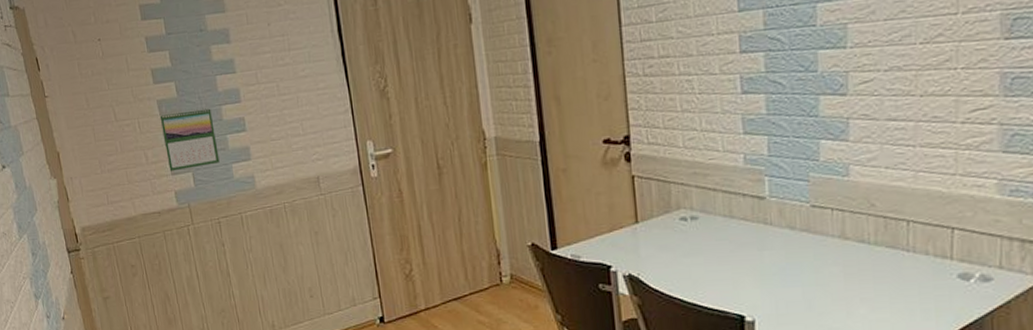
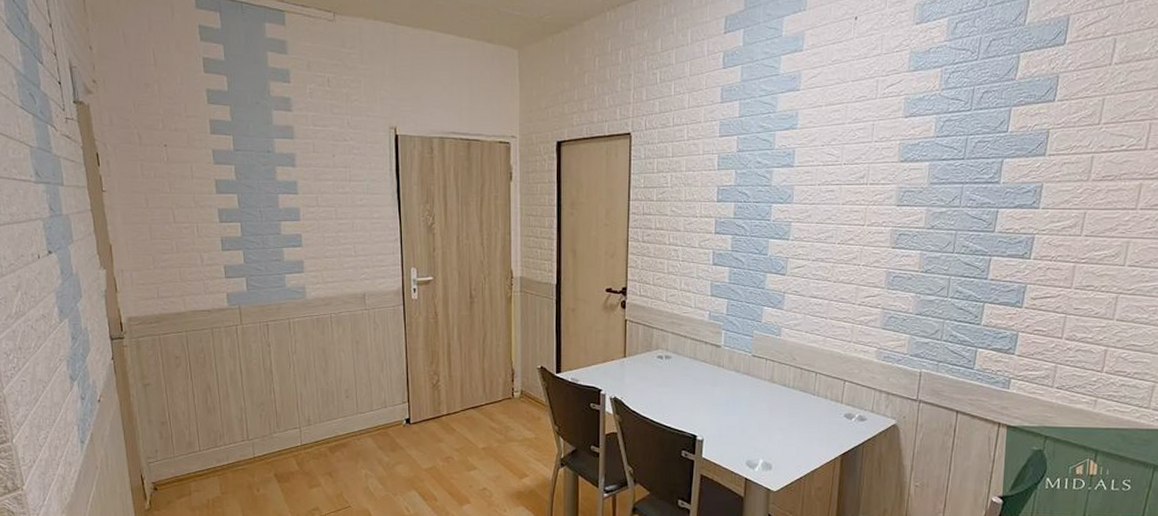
calendar: present [159,107,220,172] -> none [219,221,274,275]

